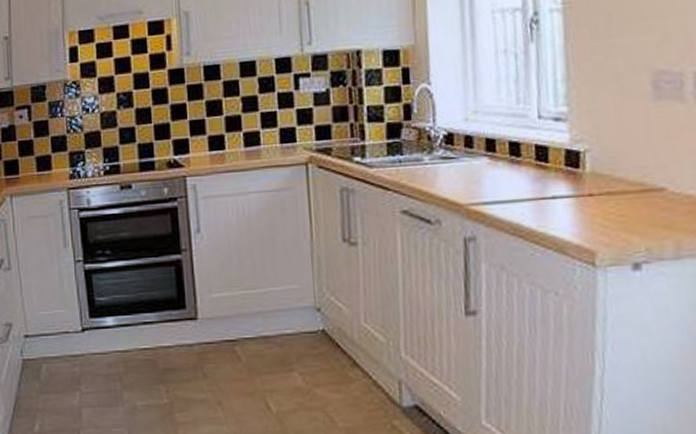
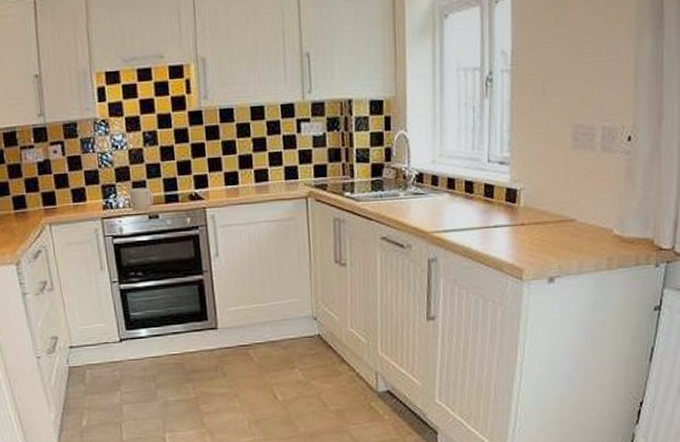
mug: none [99,154,127,181] -> present [128,187,154,211]

